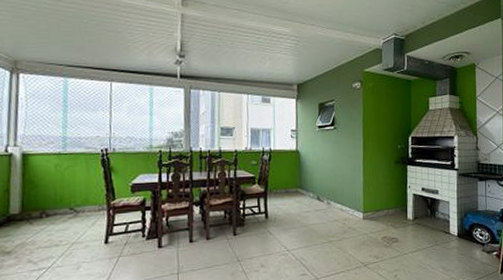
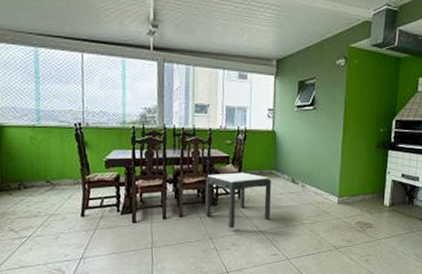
side table: none [232,191,298,250] -> present [205,172,271,229]

